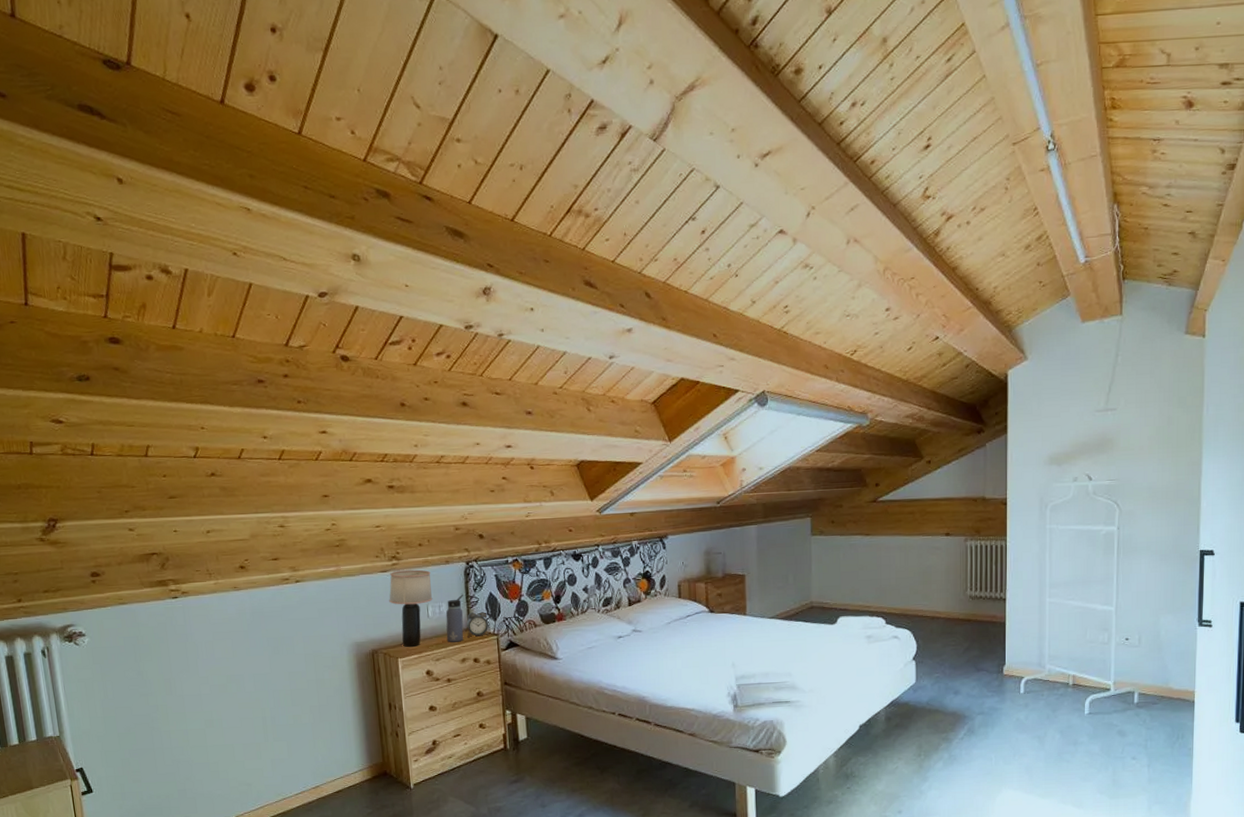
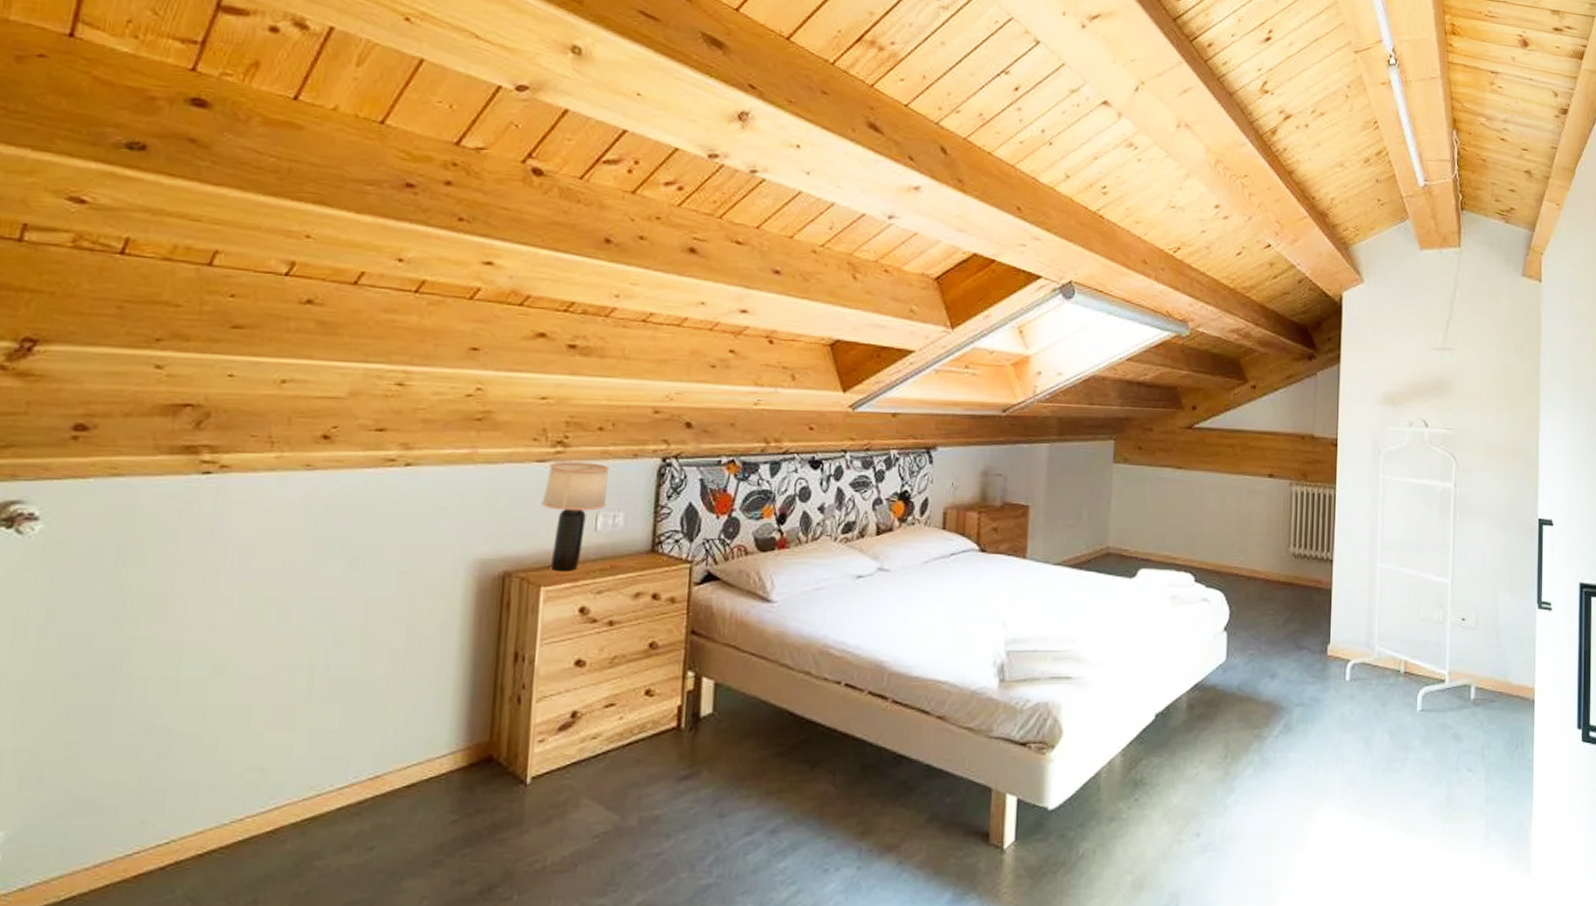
water bottle: present [446,594,464,643] -> none [617,502,651,570]
alarm clock: present [466,612,489,637] -> none [648,528,682,563]

